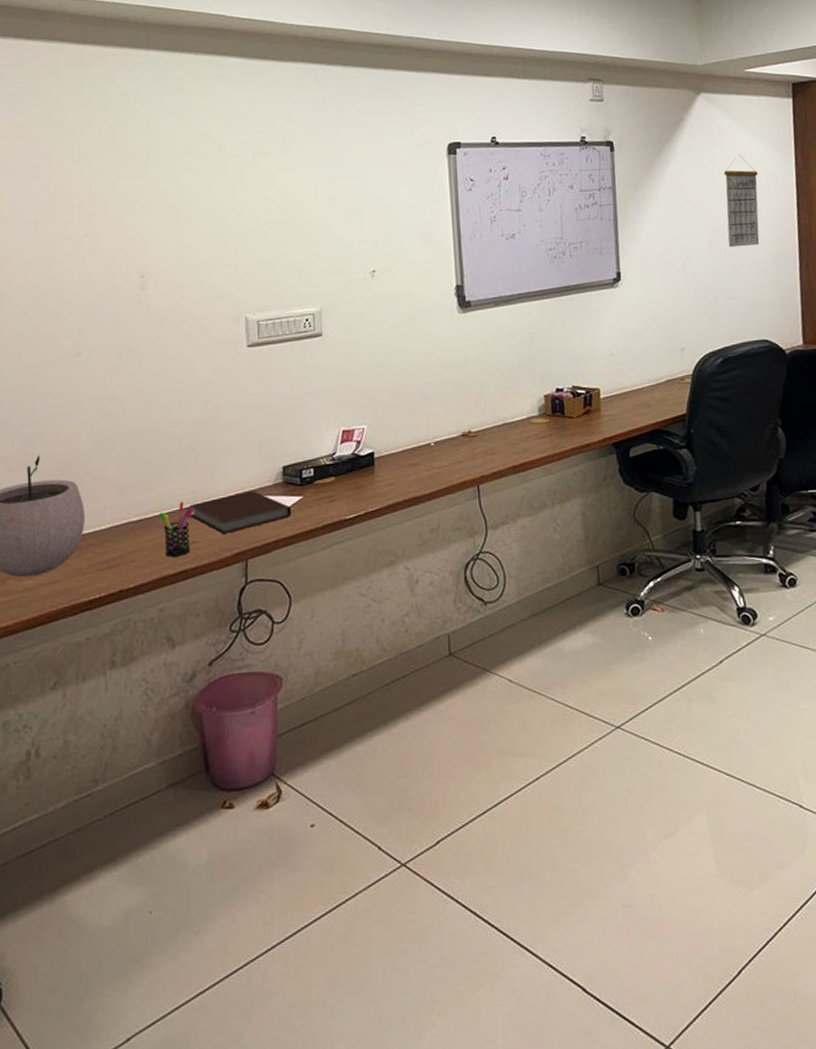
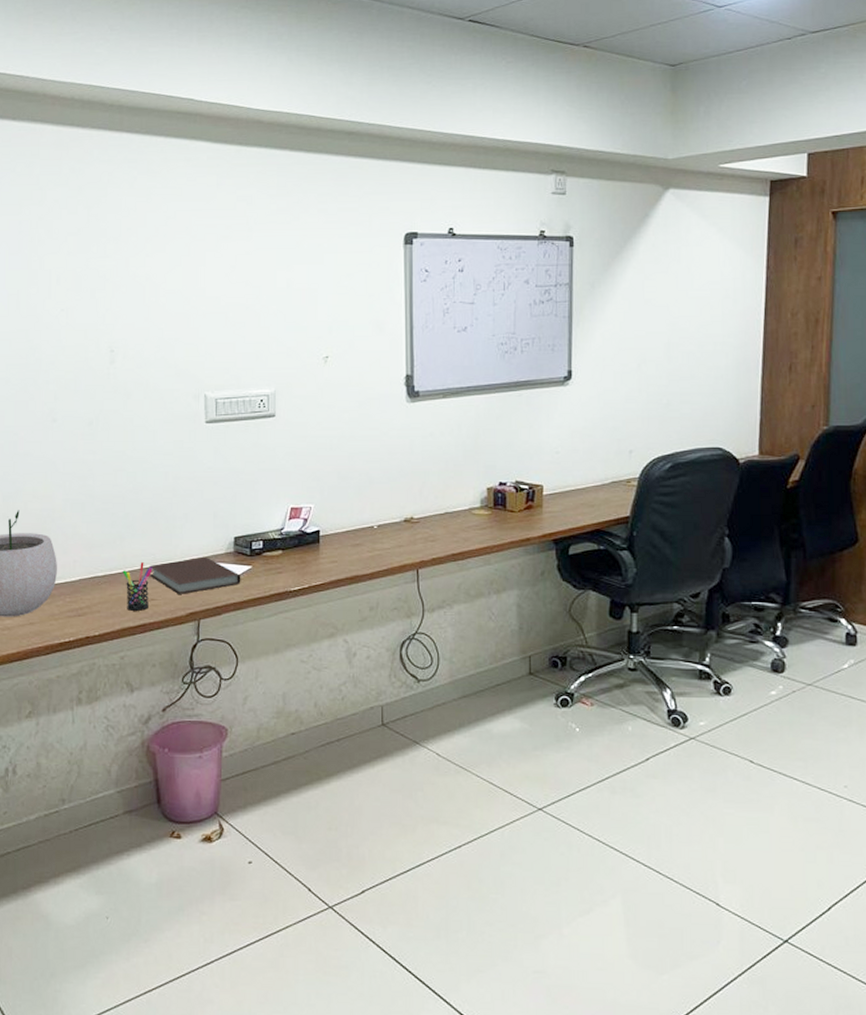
calendar: present [723,154,760,248] -> none [687,254,725,351]

